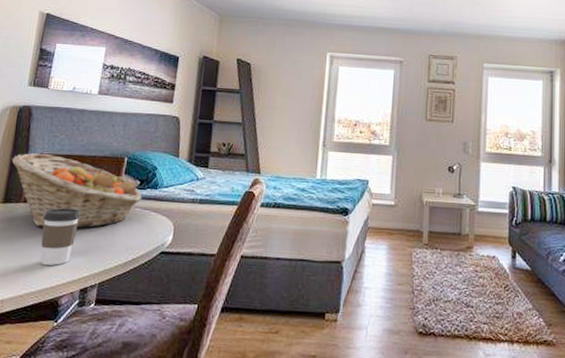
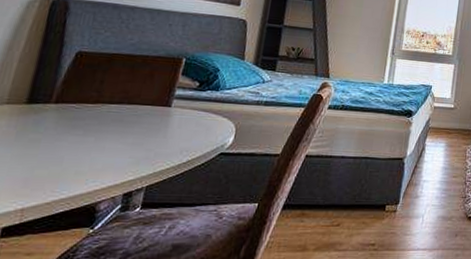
fruit basket: present [11,153,142,229] -> none [40,50,201,131]
coffee cup: present [40,208,81,266] -> none [74,109,128,170]

